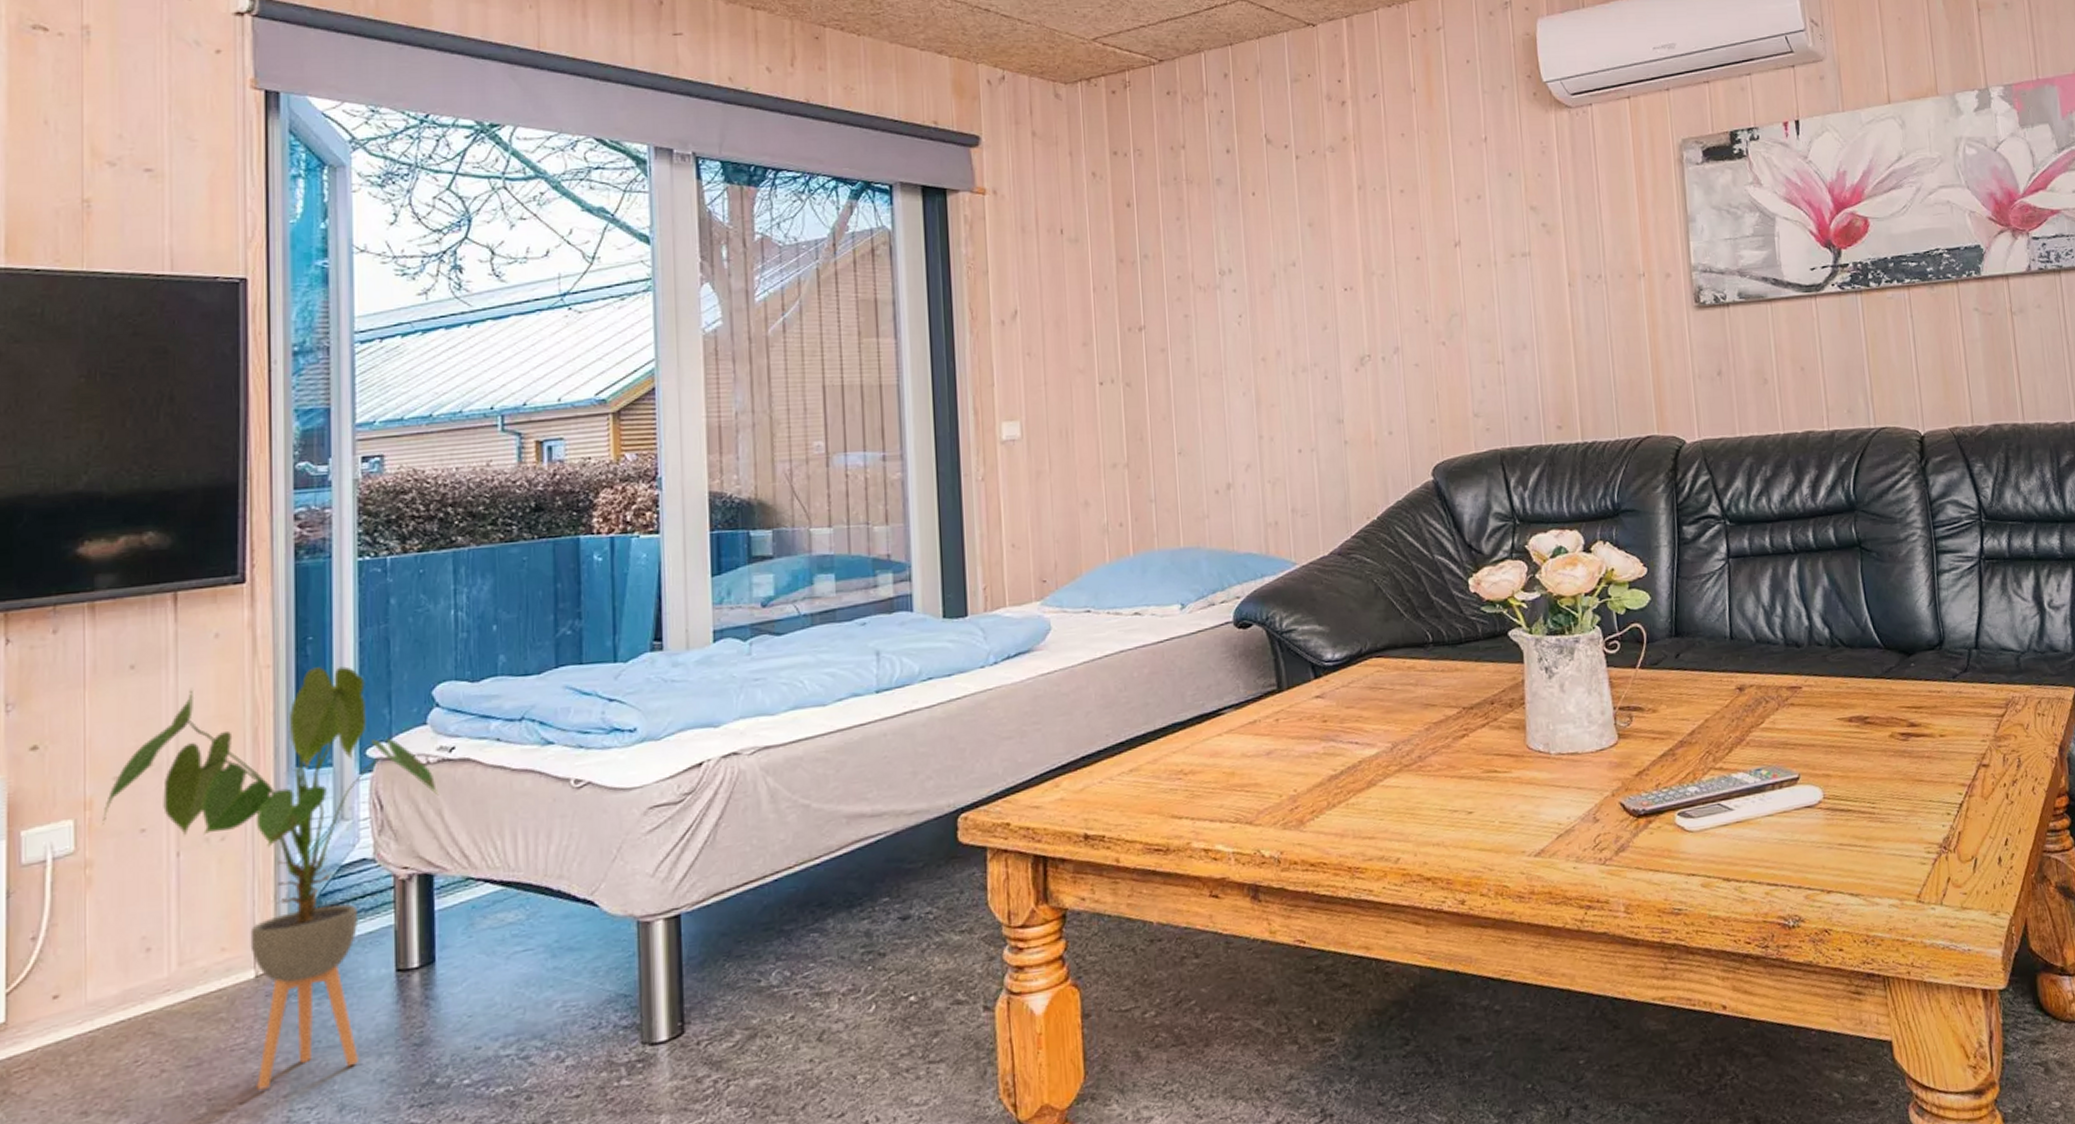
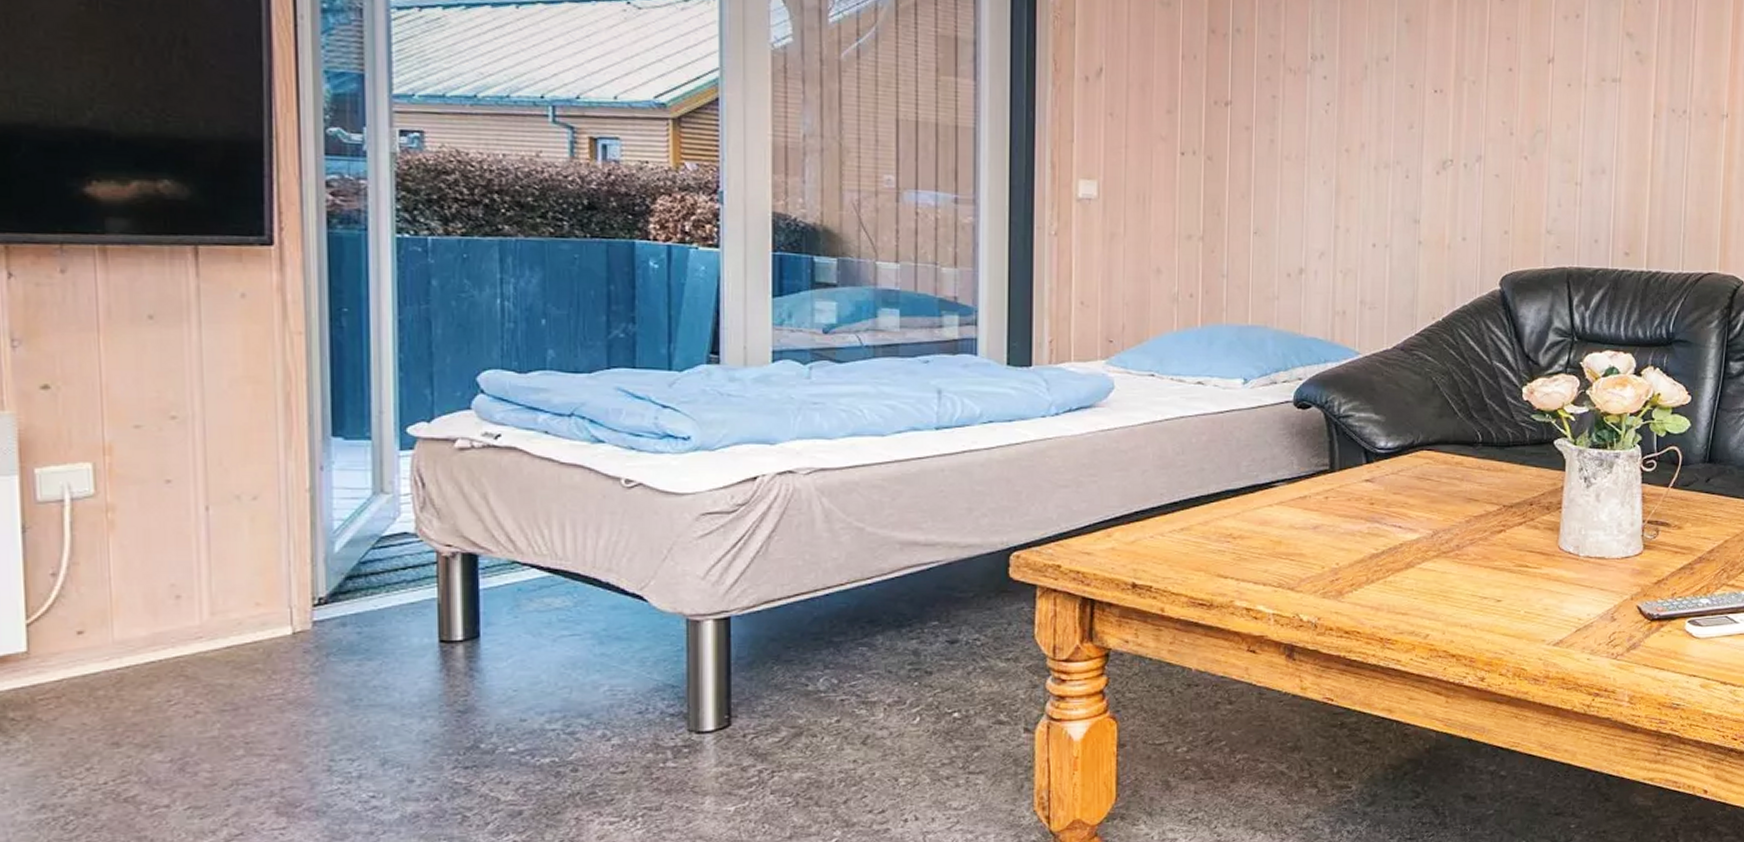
house plant: present [102,666,439,1090] -> none [124,340,484,739]

